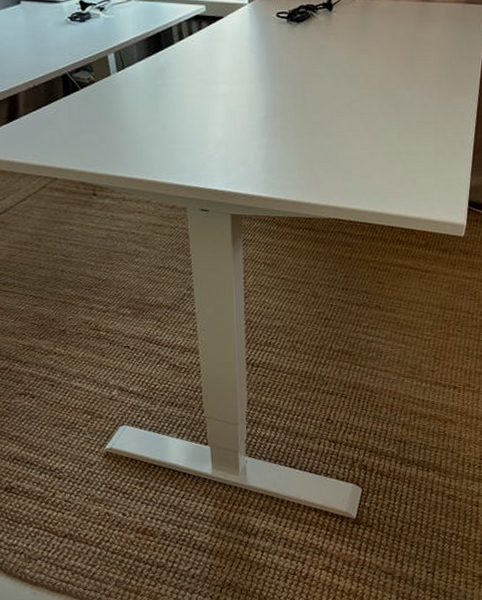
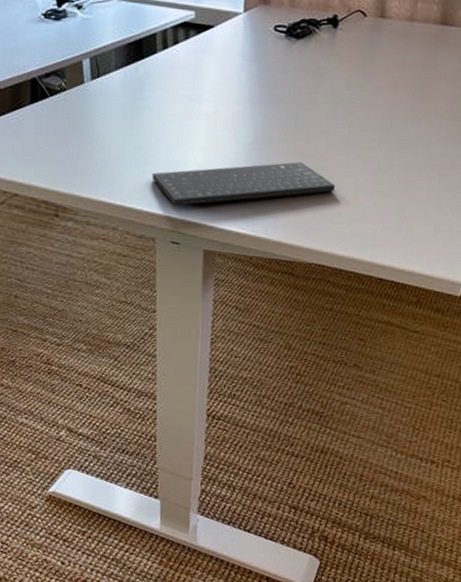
keyboard: none [178,129,343,177] -> present [151,162,335,206]

